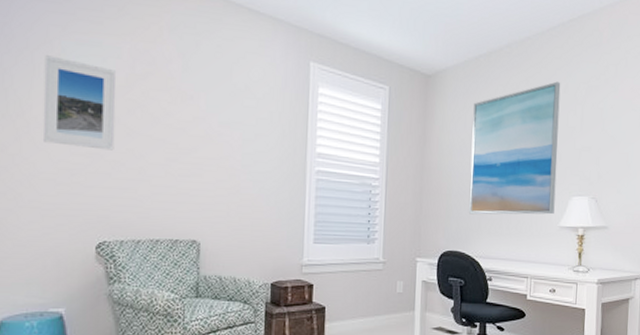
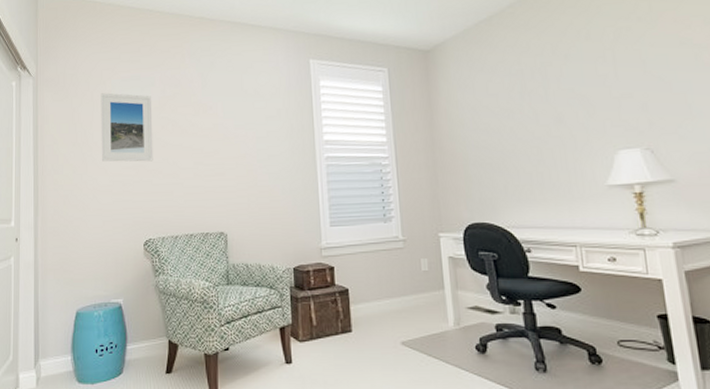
wall art: present [469,81,561,215] -> none [481,30,598,183]

